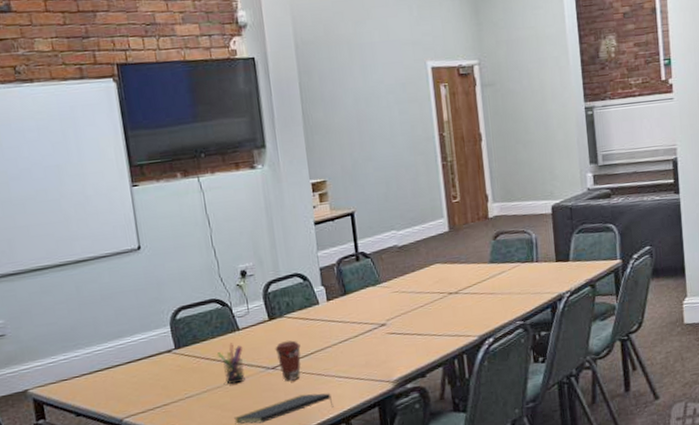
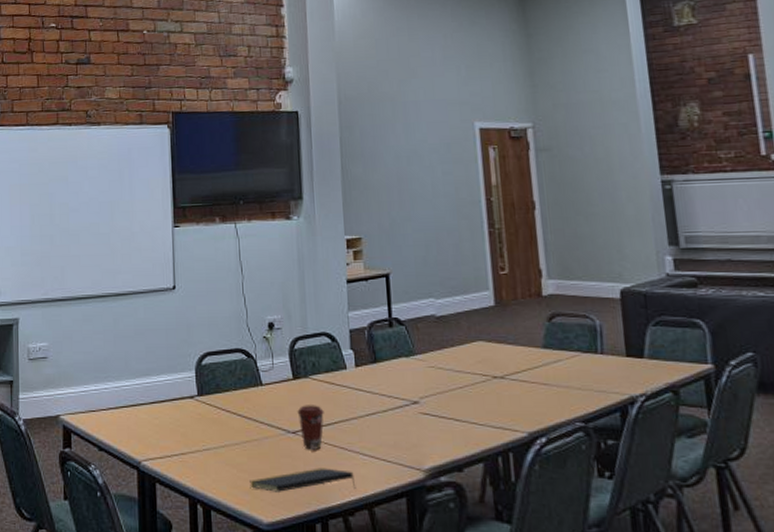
pen holder: present [218,342,245,385] -> none [239,398,265,444]

